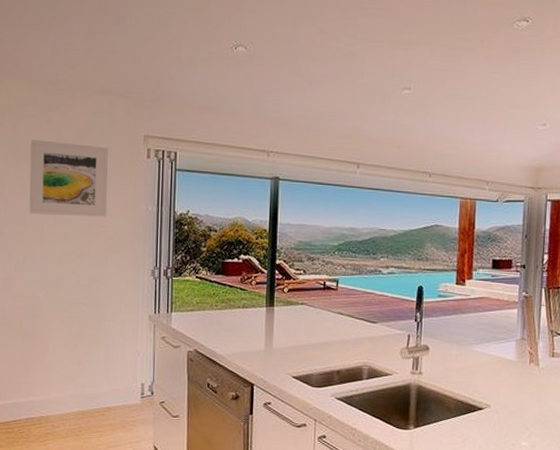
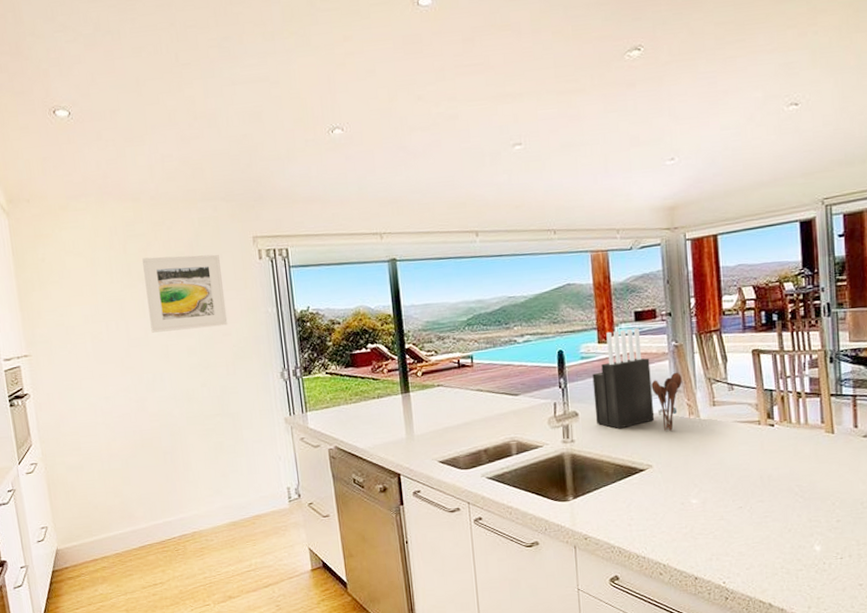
knife block: none [444,275,501,367] -> present [592,327,655,429]
utensil holder: none [499,321,528,376] -> present [651,372,683,432]

